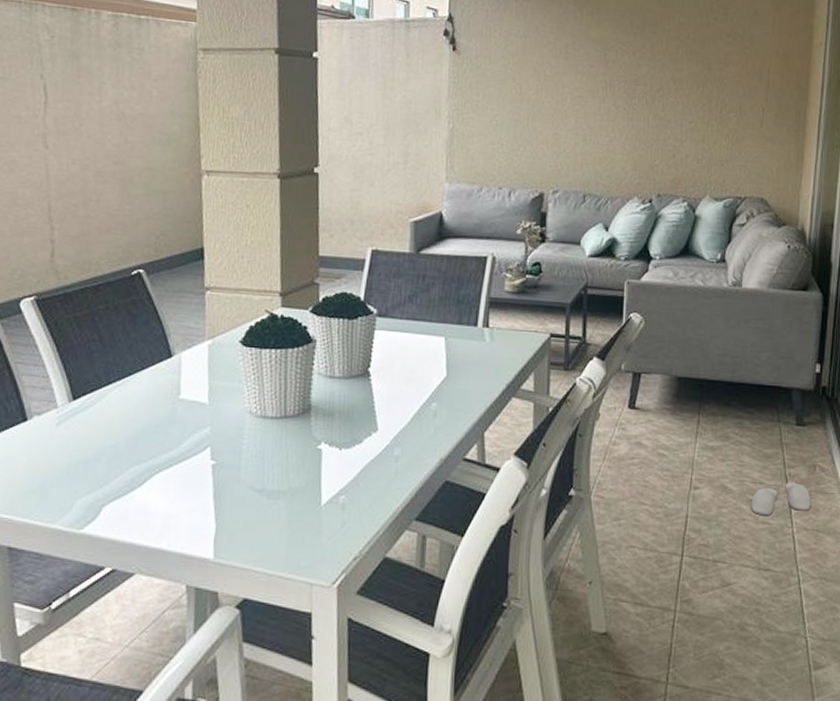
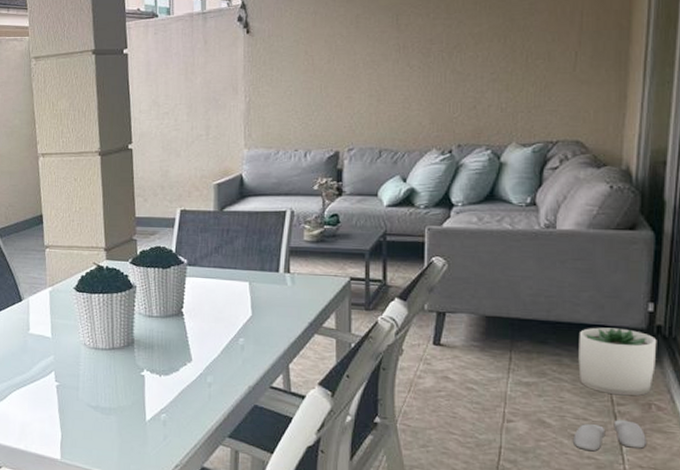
planter: none [757,388,822,458] -> present [578,327,657,396]

